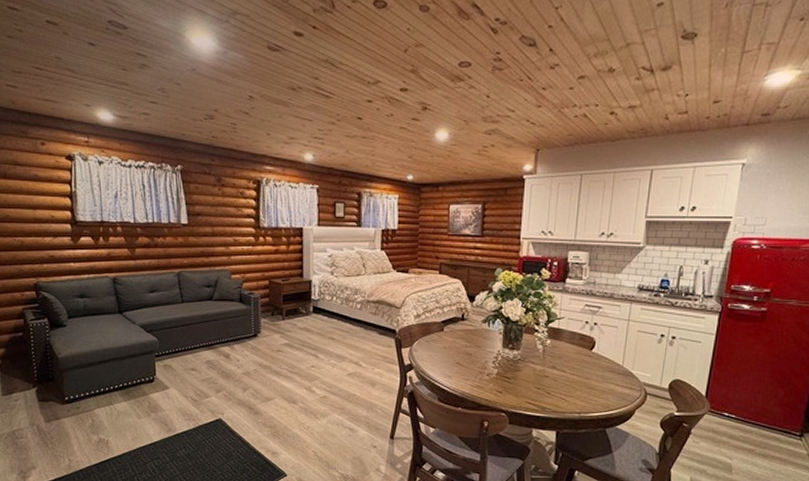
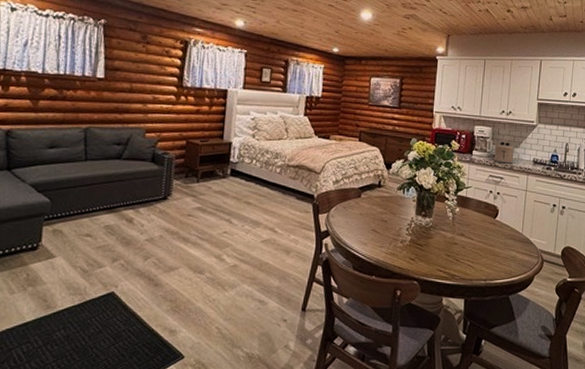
toaster: none [590,266,616,293] -> present [493,140,515,165]

